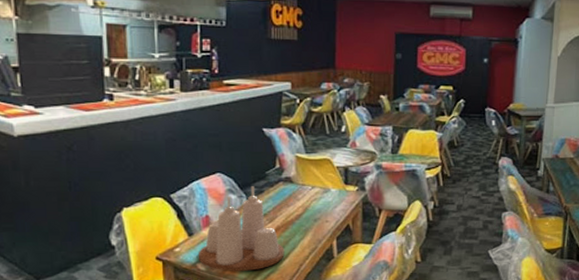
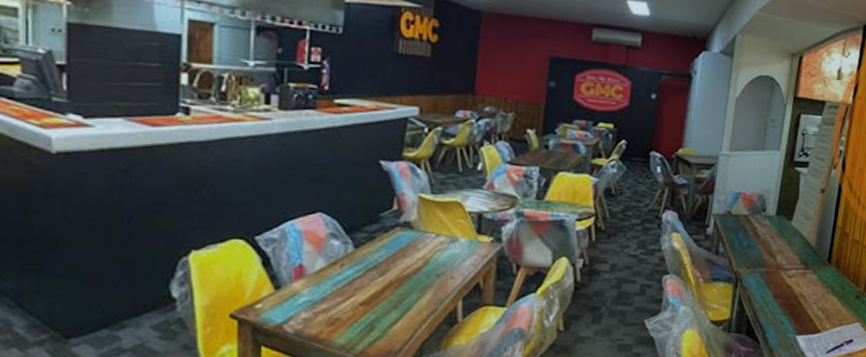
condiment set: present [198,186,285,271] -> none [285,230,397,335]

